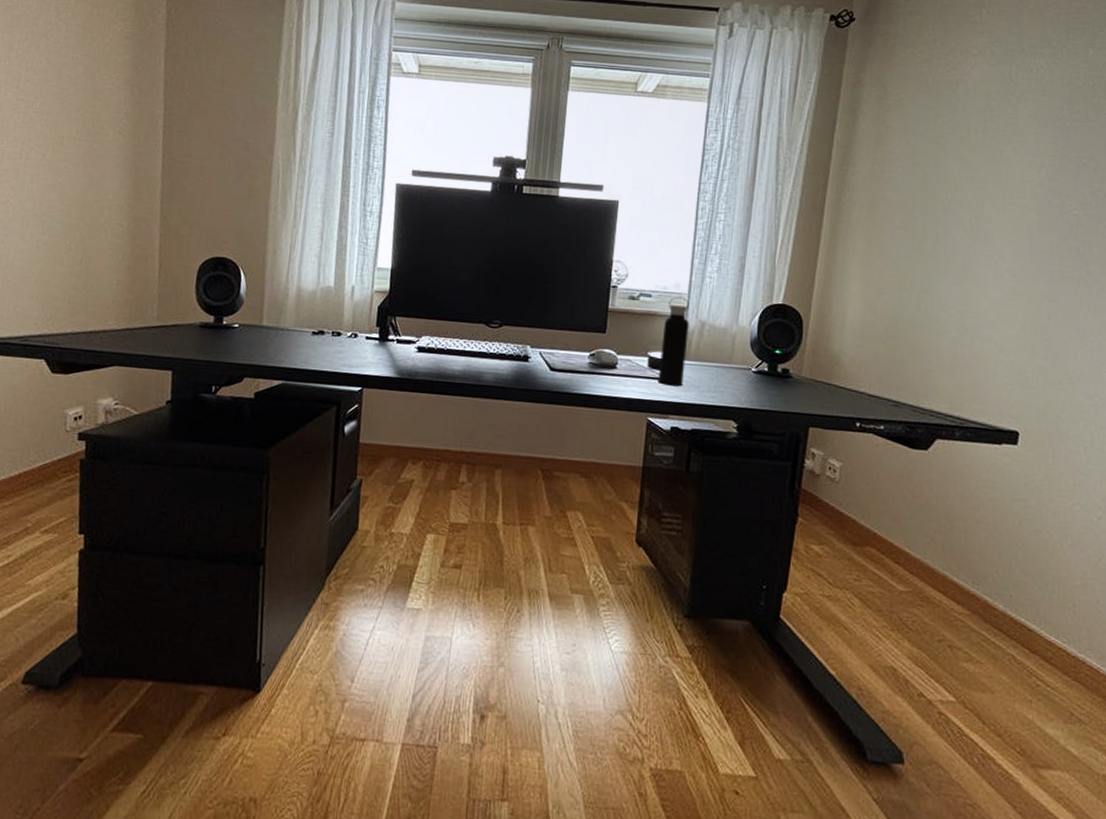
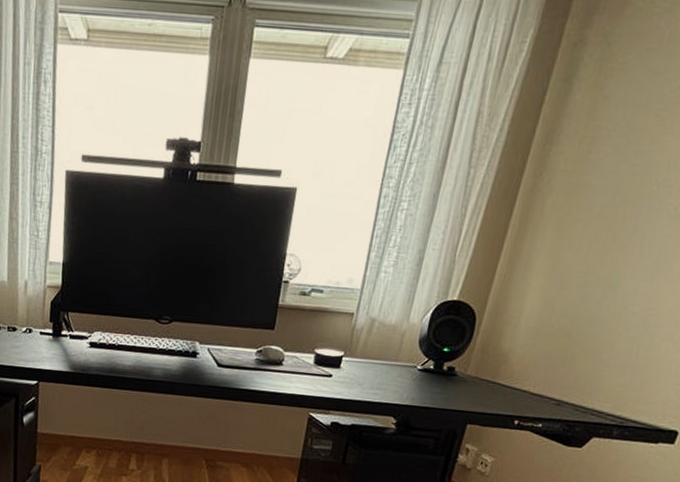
water bottle: present [658,296,689,387] -> none [322,292,361,384]

